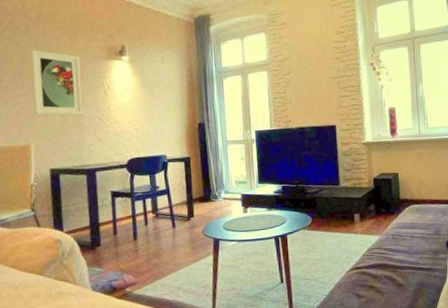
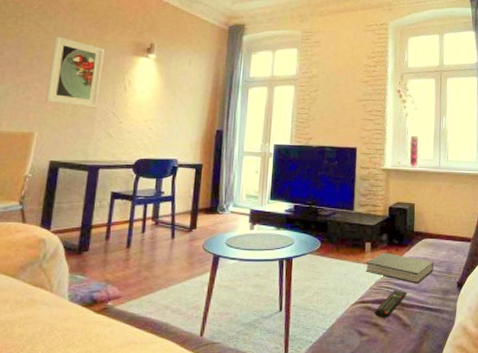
book: none [357,221,422,248] -> present [366,253,434,284]
remote control: none [369,254,399,281] -> present [374,290,408,318]

